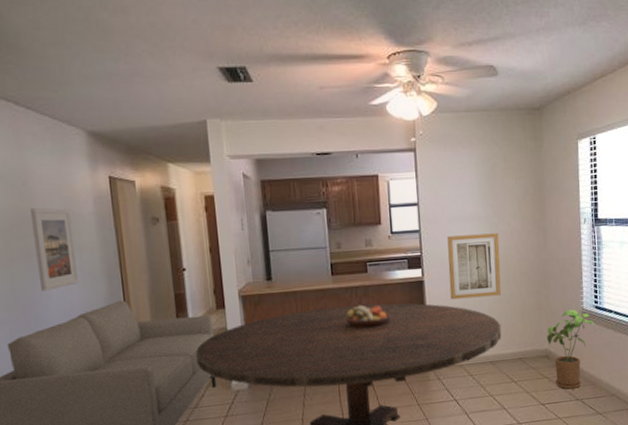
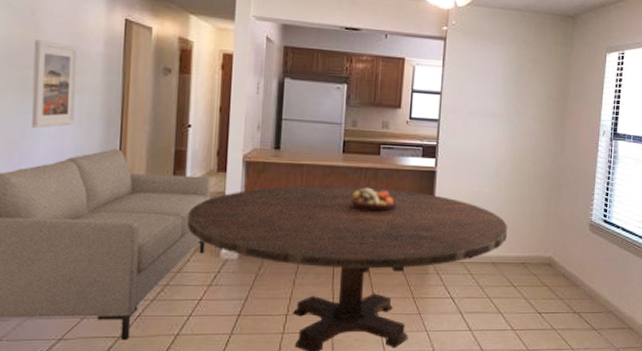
wall art: present [447,233,502,300] -> none [461,130,518,196]
house plant: present [547,309,595,390] -> none [552,220,601,301]

